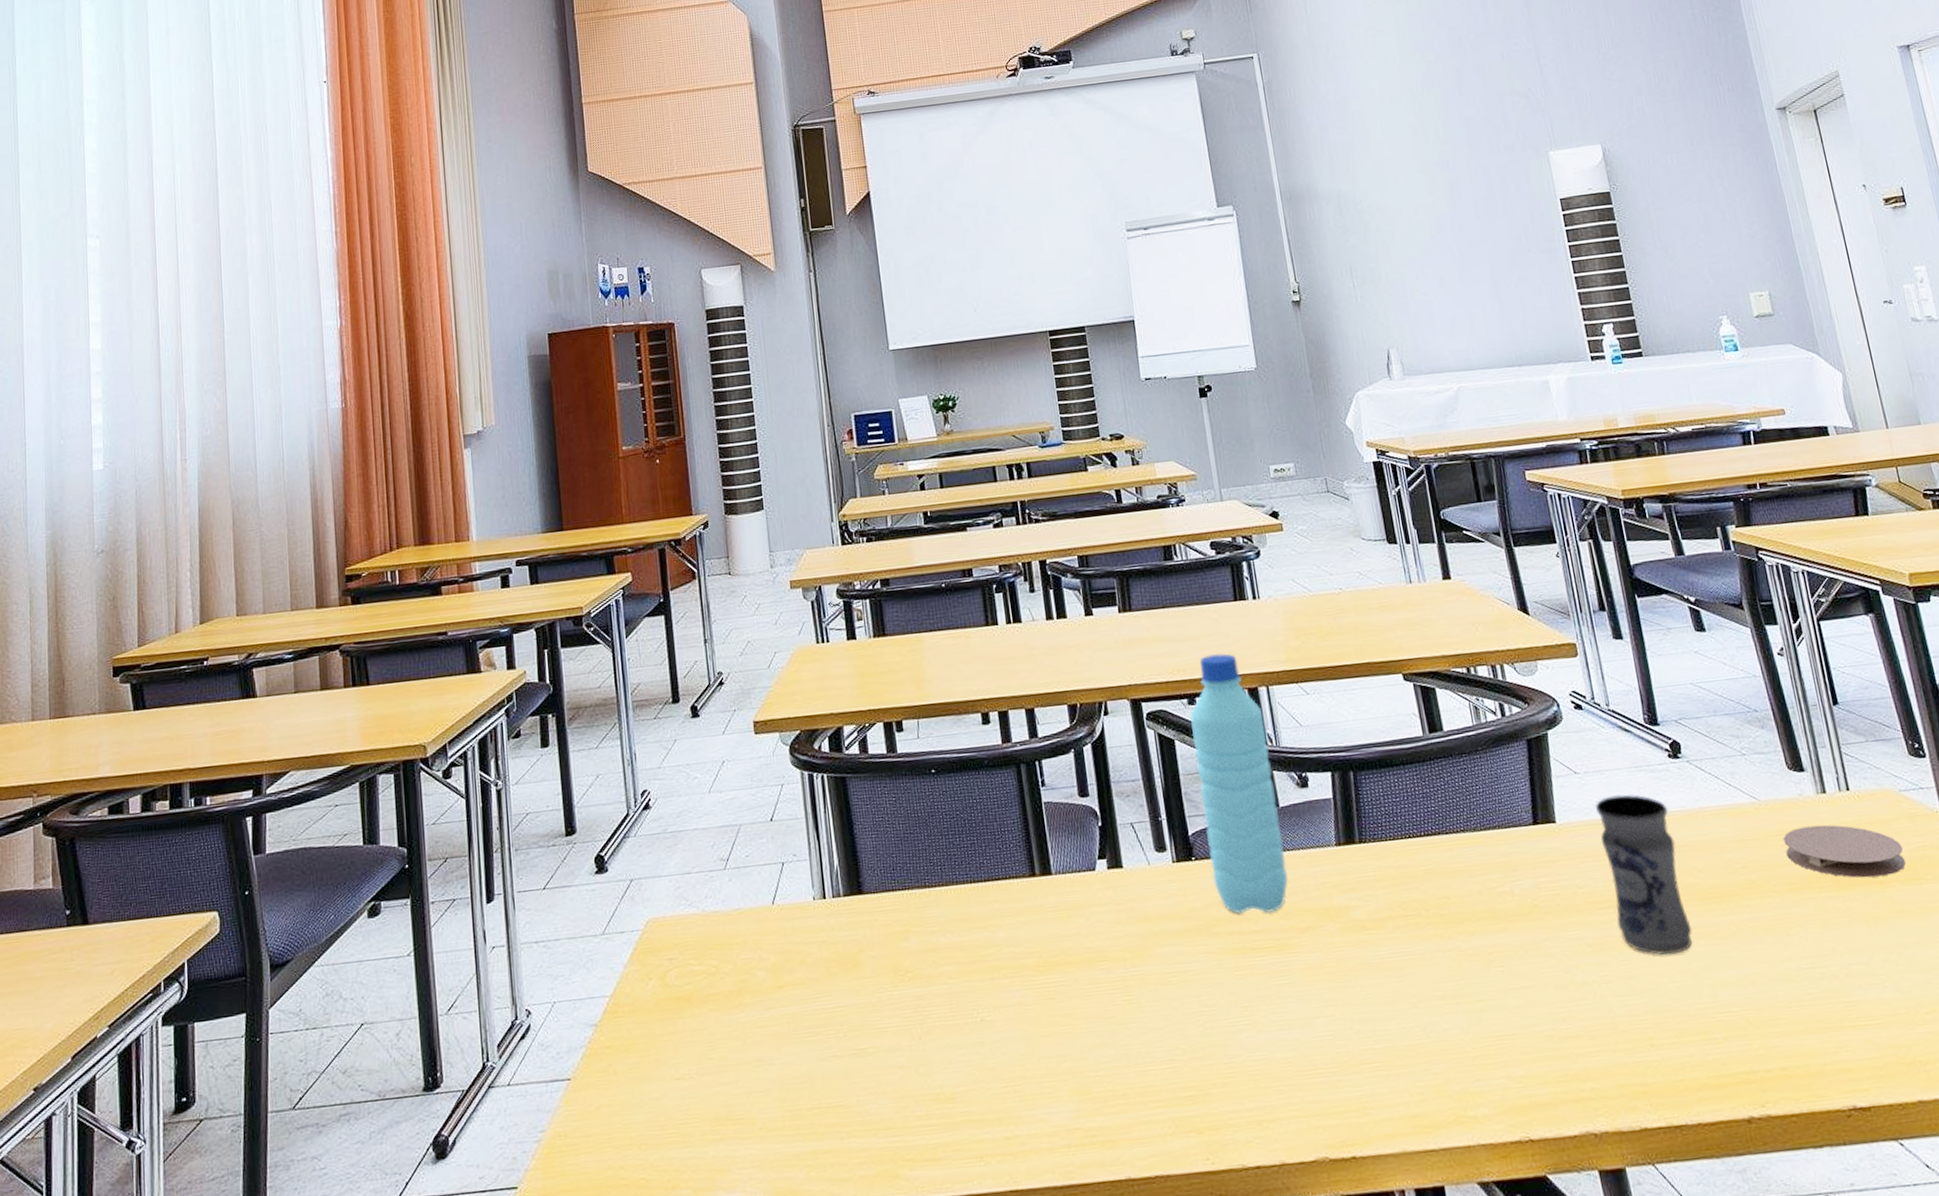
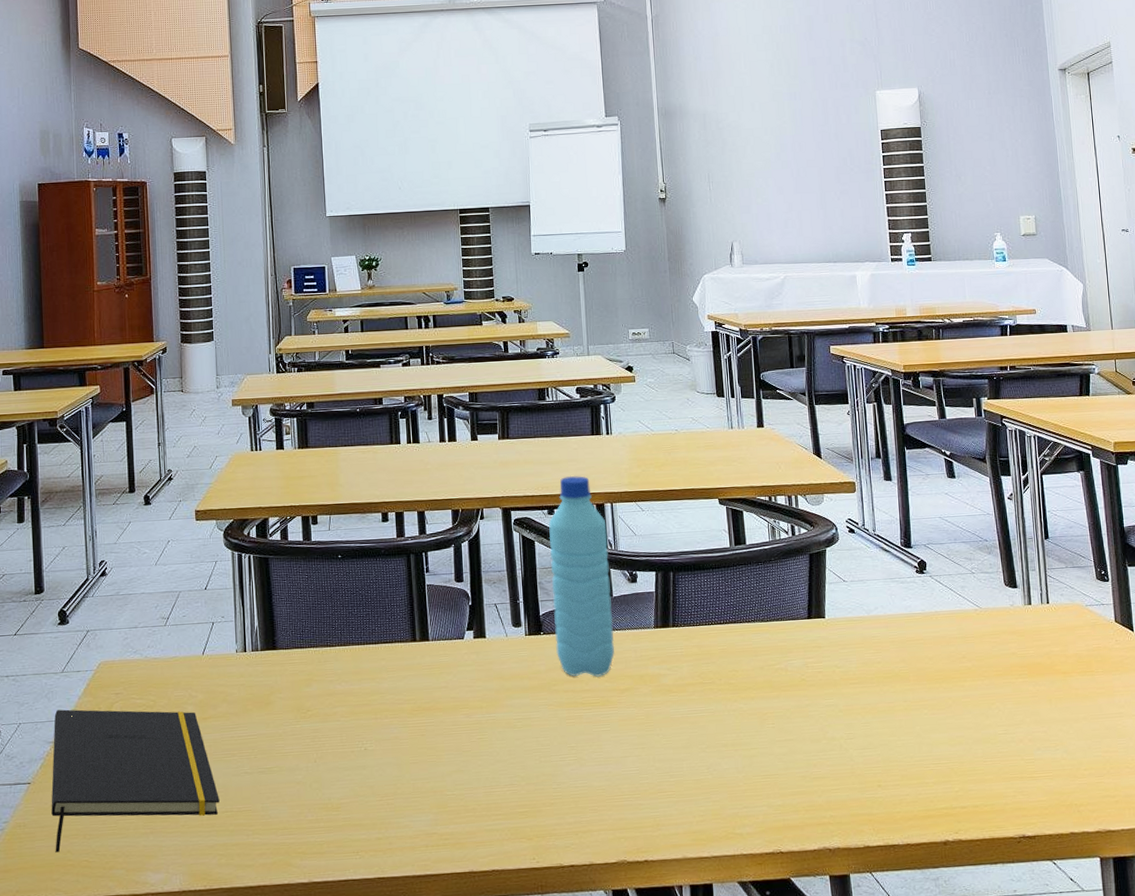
notepad: none [595,978,804,1169] -> present [51,709,220,852]
jar: present [1594,794,1693,956] -> none [856,599,919,720]
coaster: present [1783,824,1906,878] -> none [995,628,1084,669]

